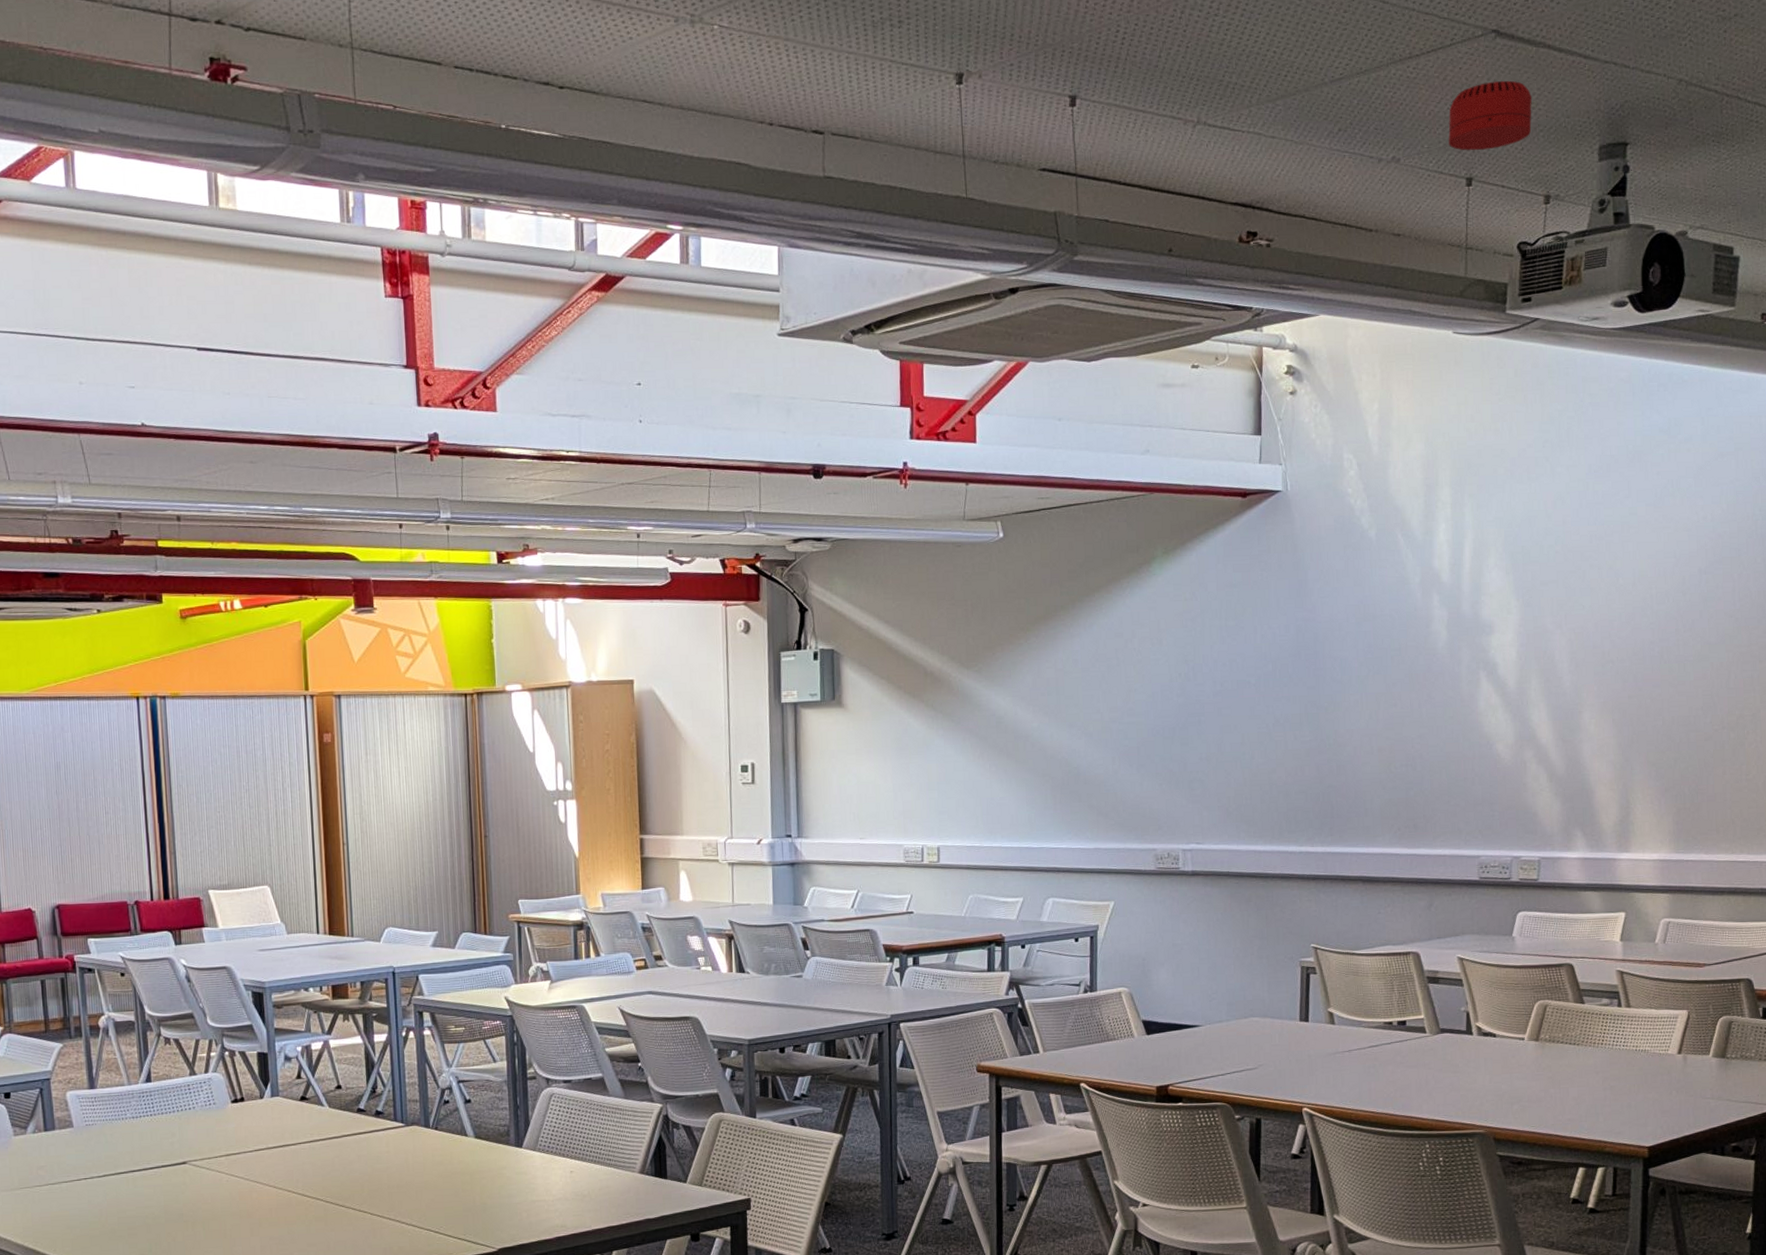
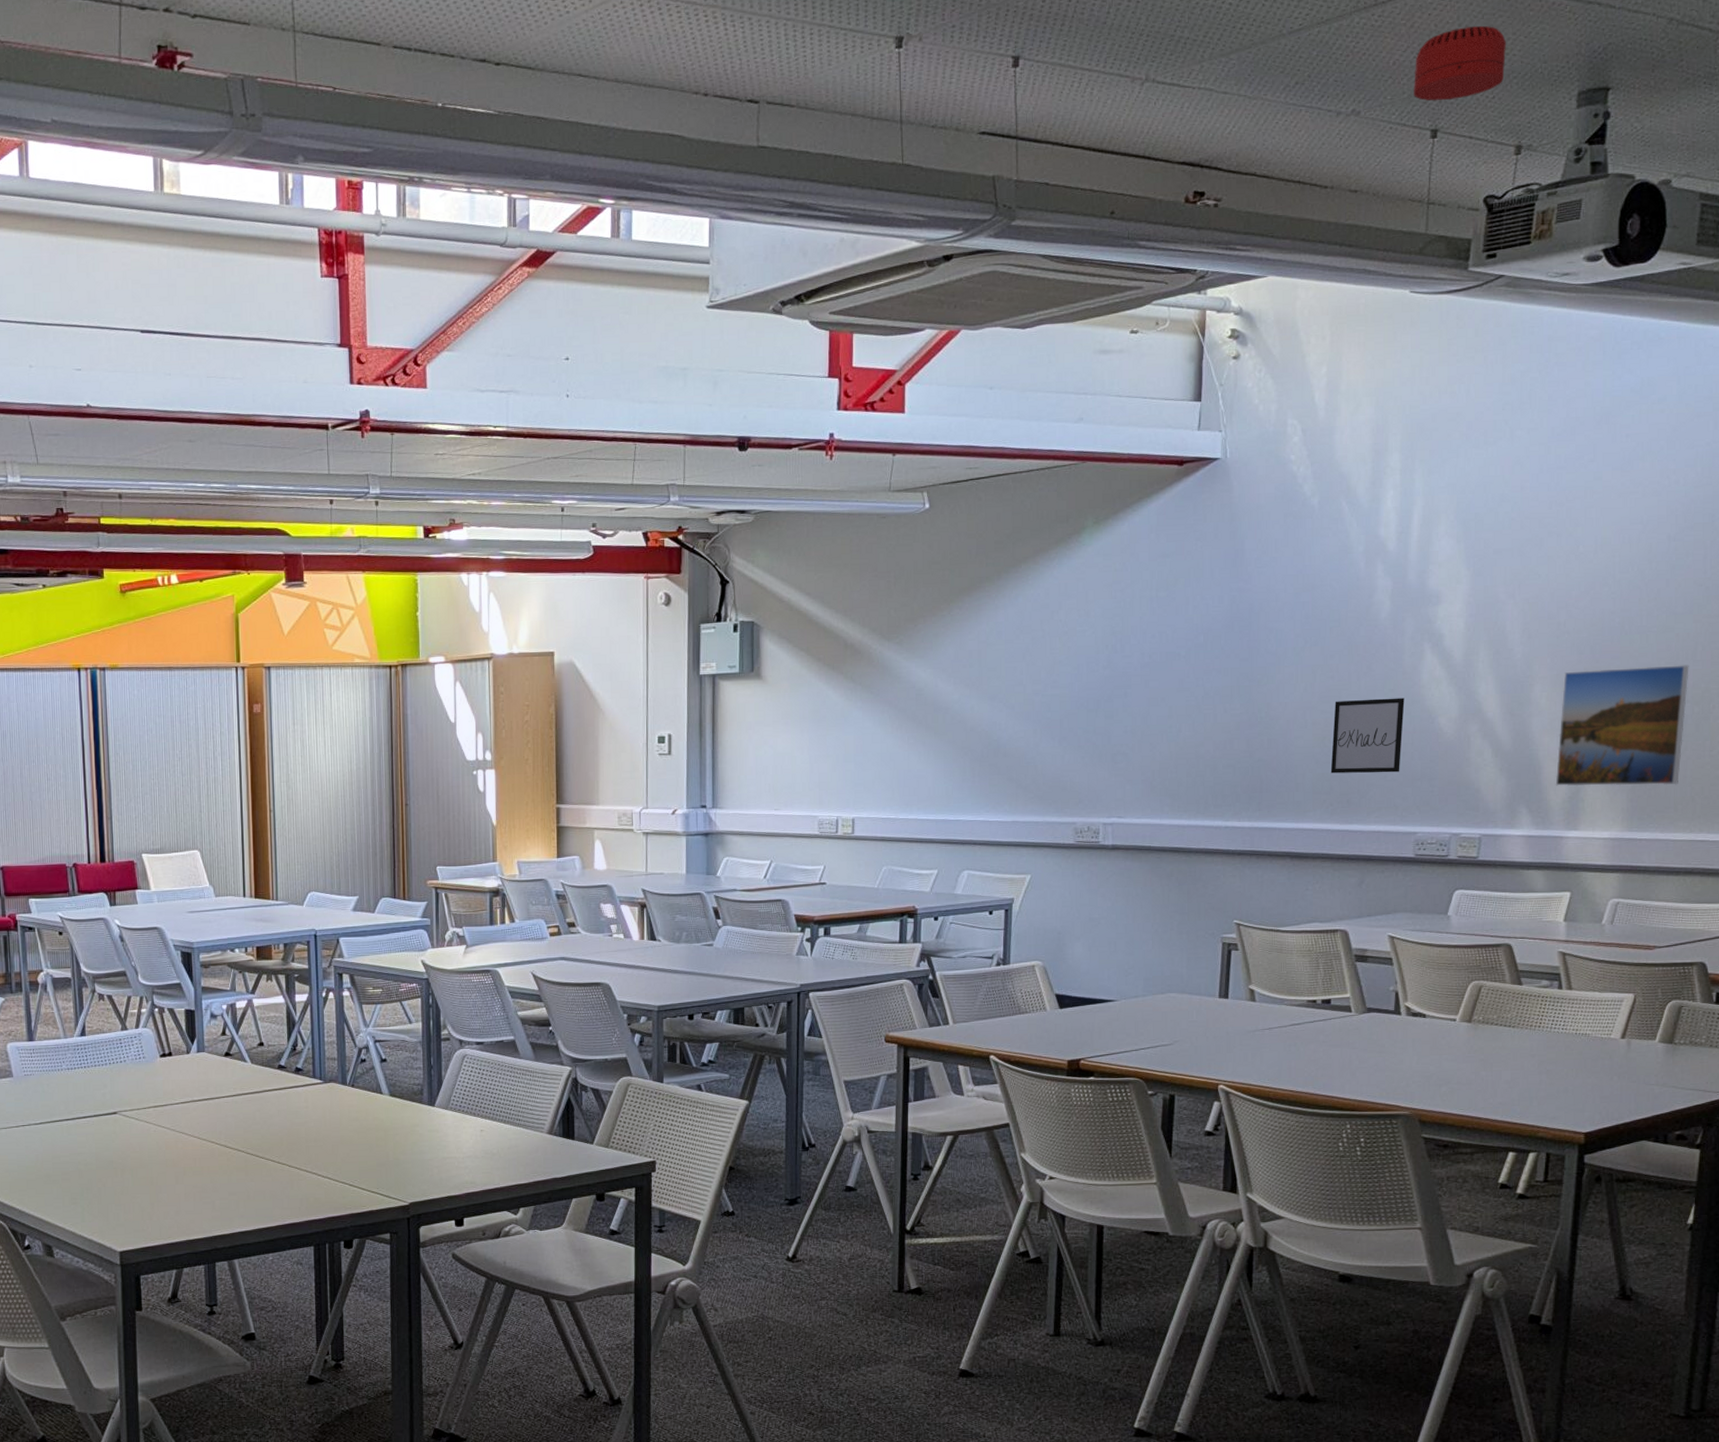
wall art: none [1397,724,1464,799] -> present [1330,698,1405,774]
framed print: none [1606,692,1724,810] -> present [1555,665,1689,787]

